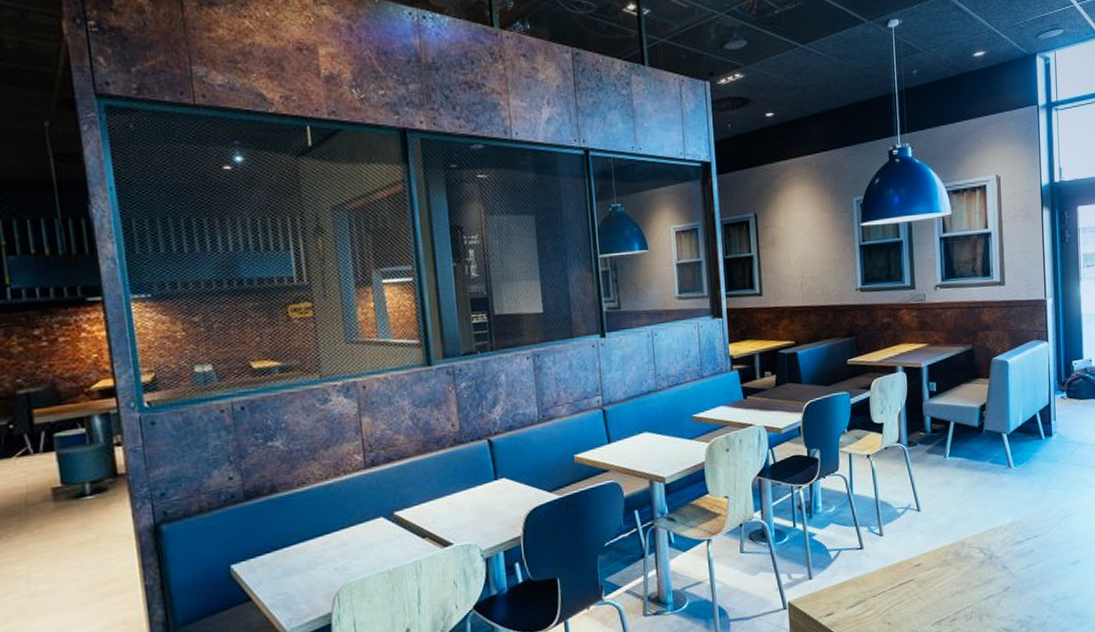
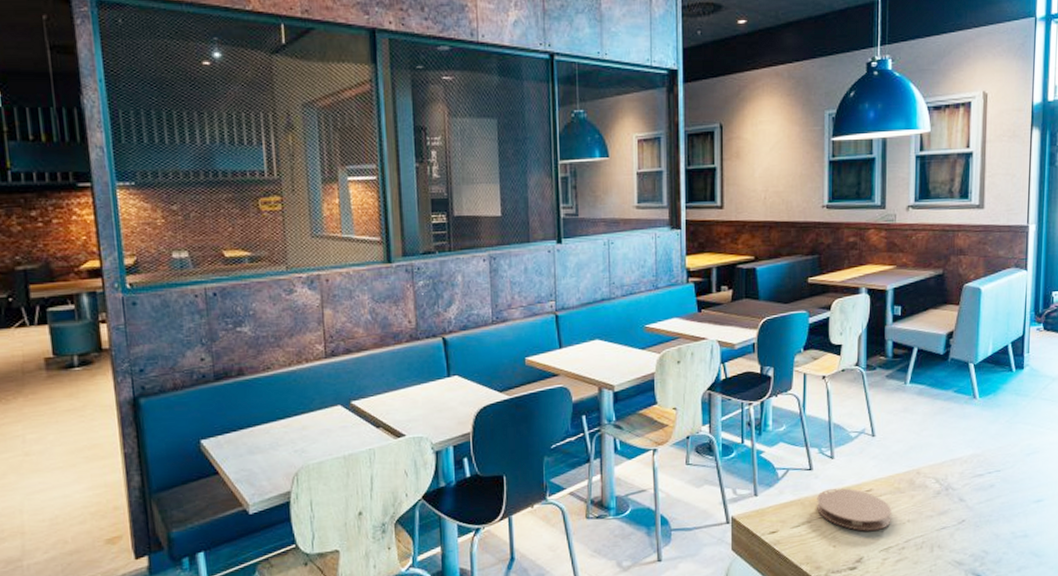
coaster: none [869,564,941,606] -> present [817,488,891,531]

